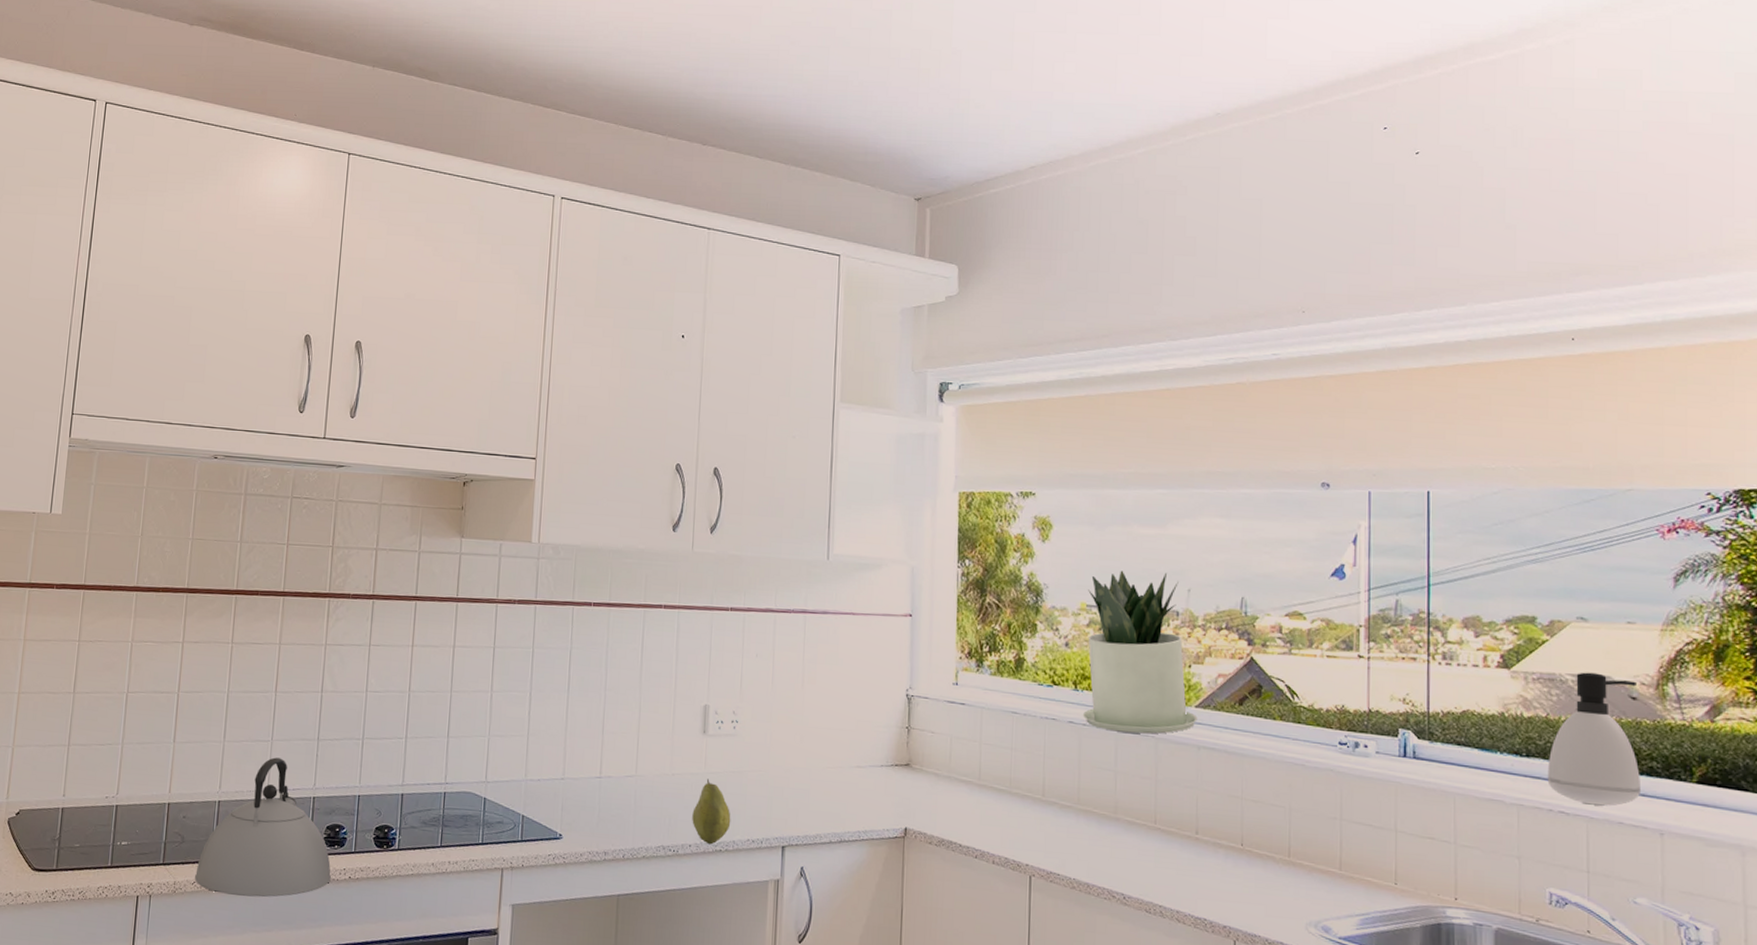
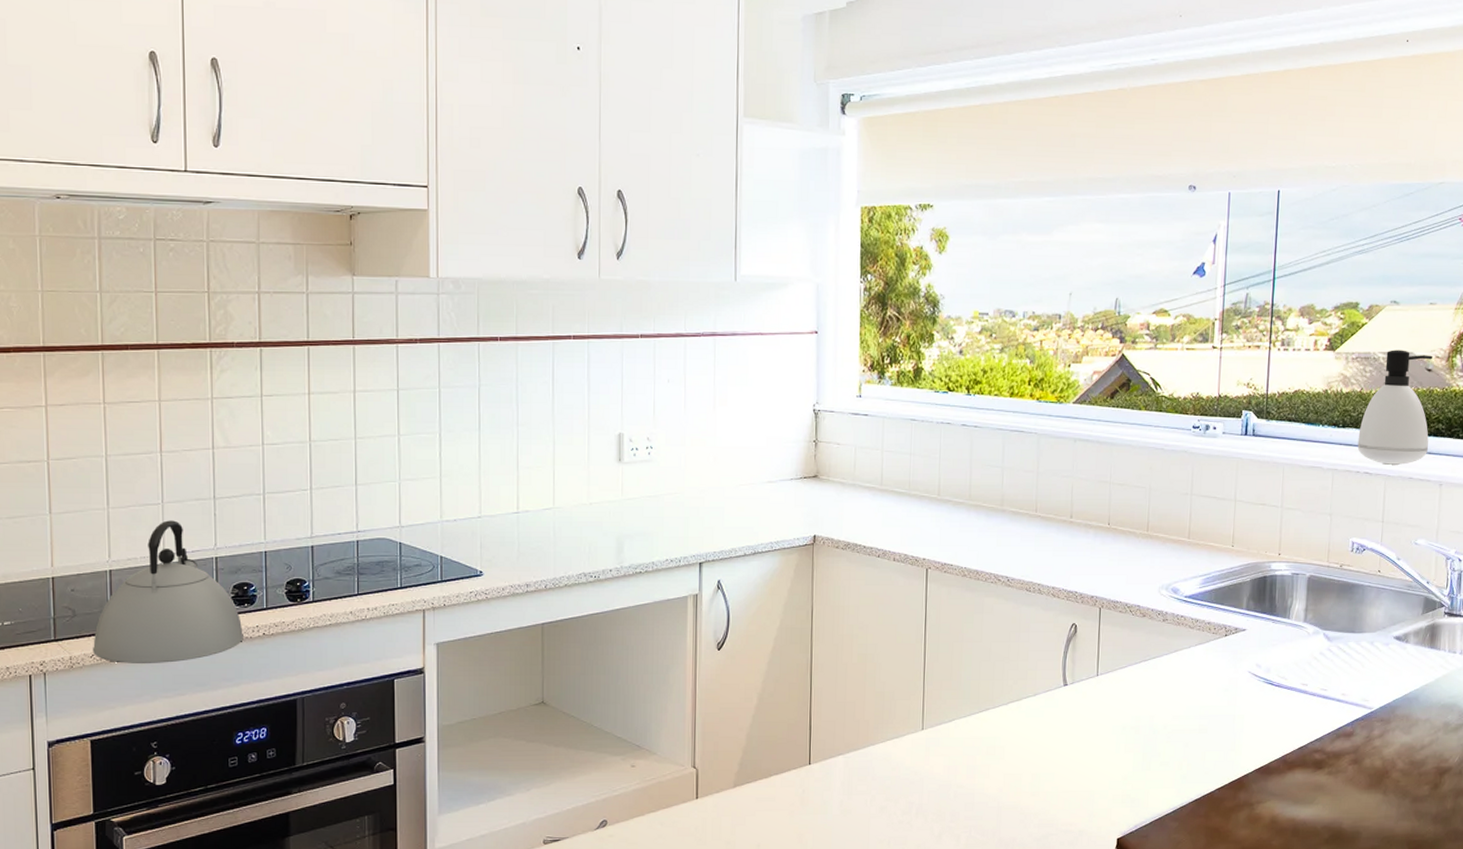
fruit: present [692,779,731,845] -> none [611,505,650,568]
planter: present [1082,570,1198,734] -> none [974,278,1075,431]

